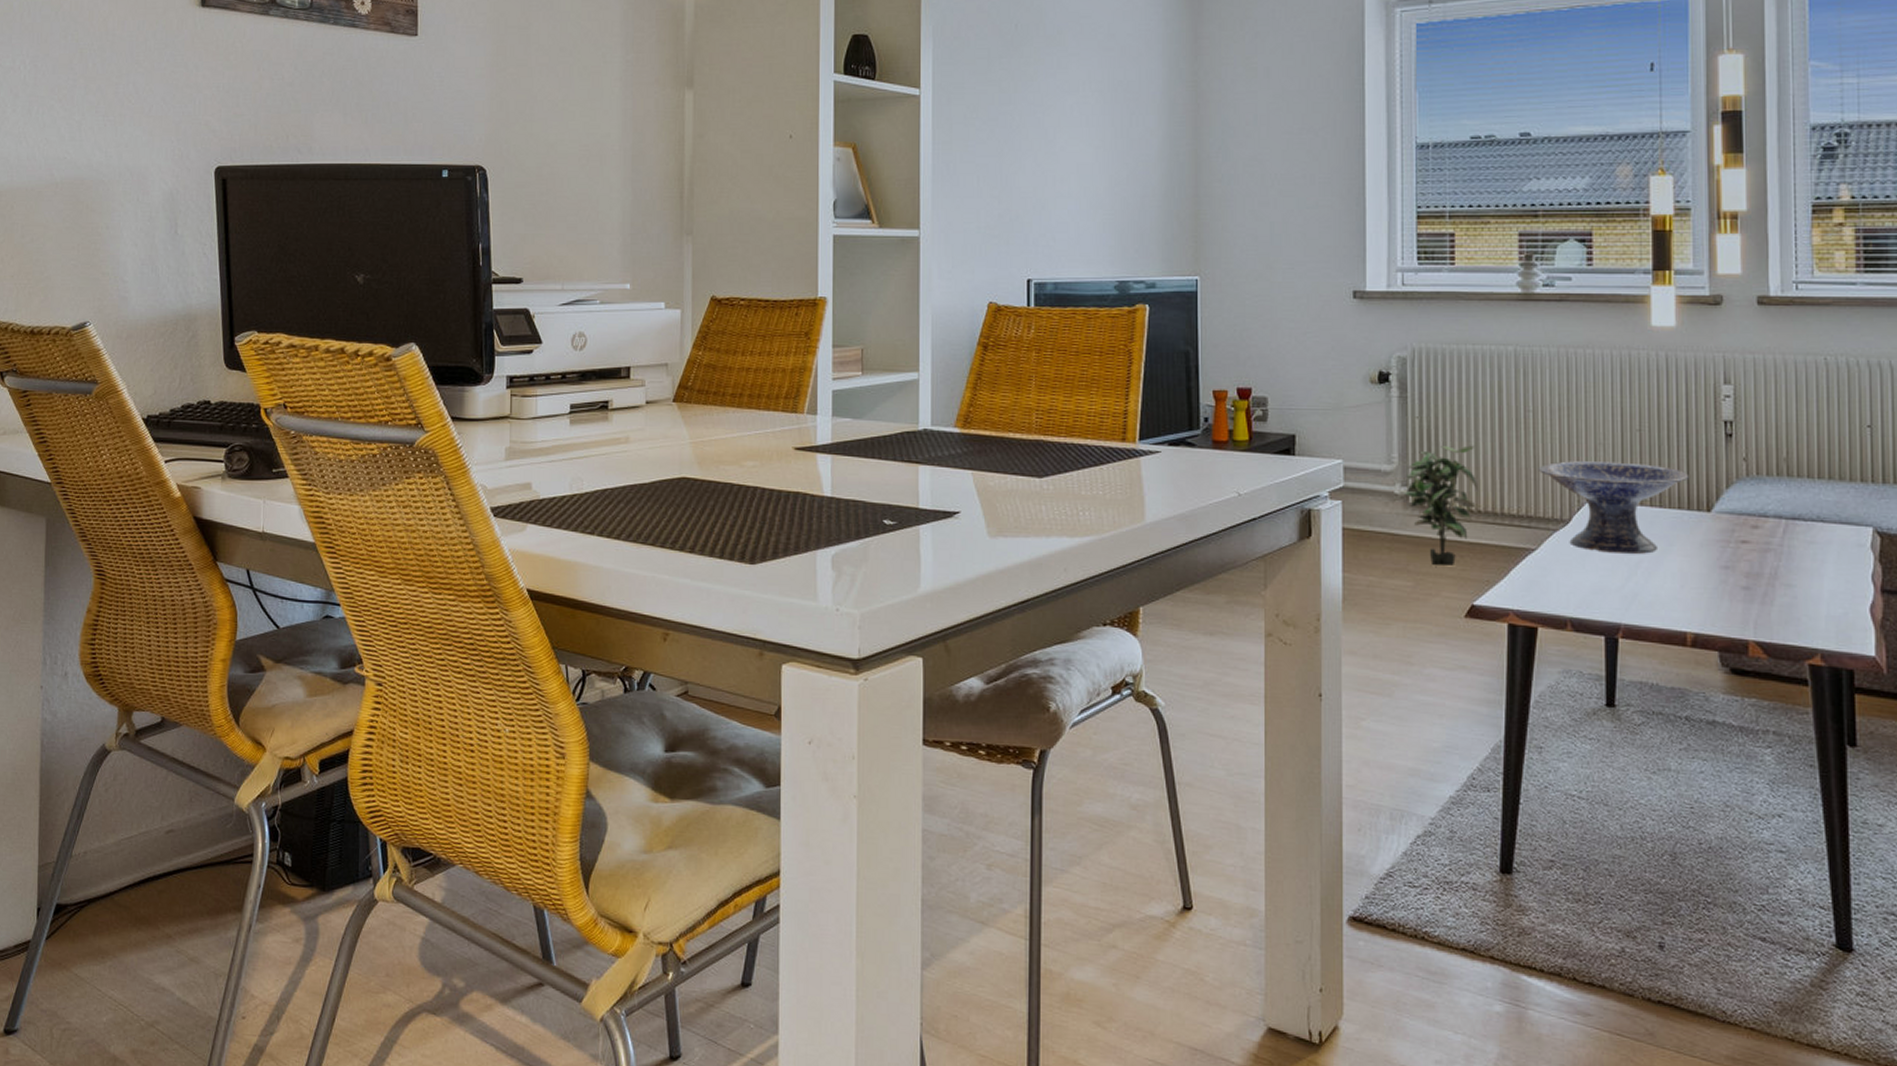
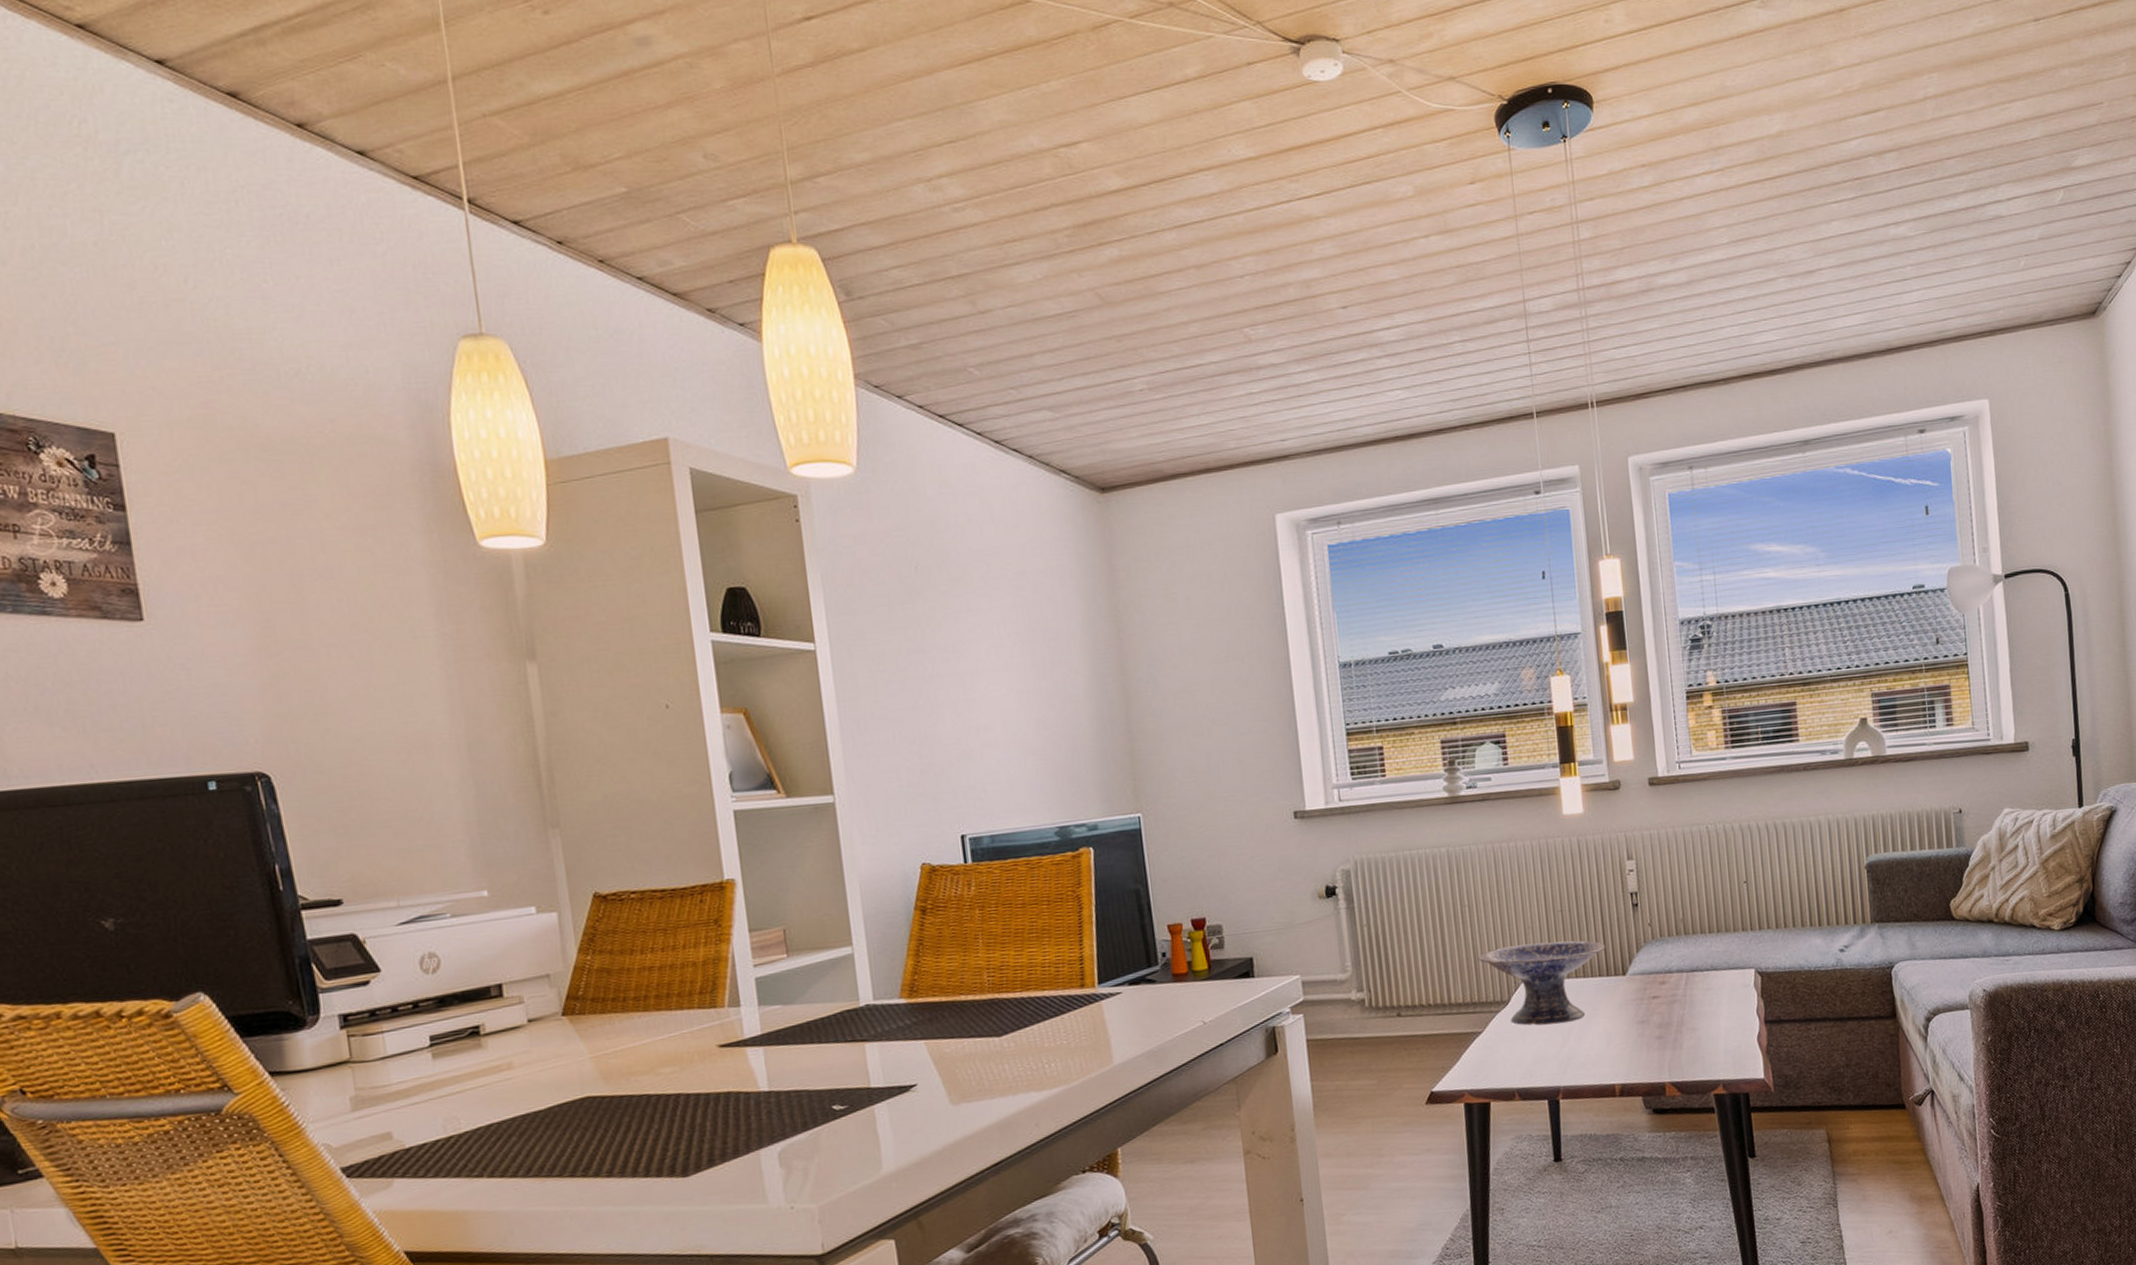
potted plant: present [1405,445,1477,567] -> none [1360,944,1426,1062]

